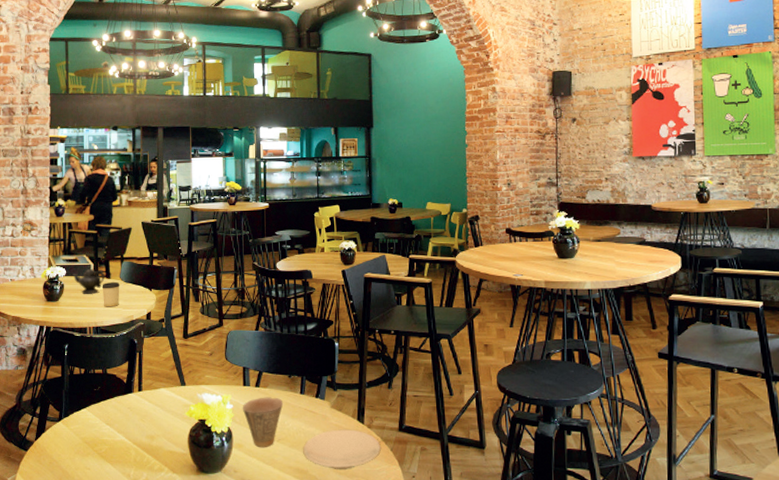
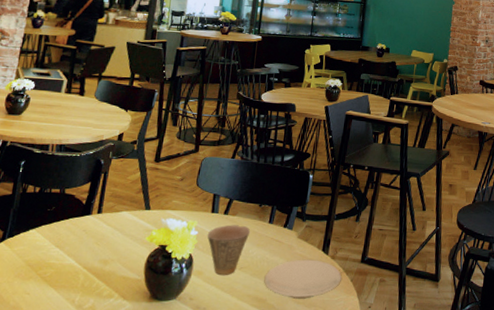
teapot: present [72,264,105,294] -> none [41,79,78,110]
cup: present [102,281,120,307] -> none [72,99,94,126]

